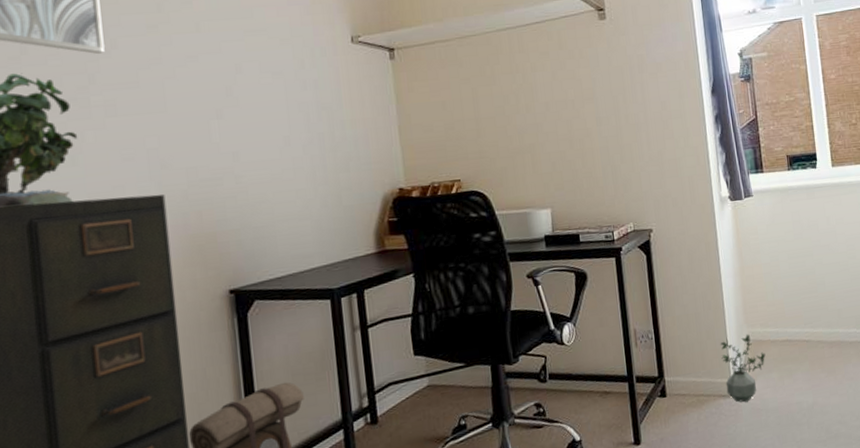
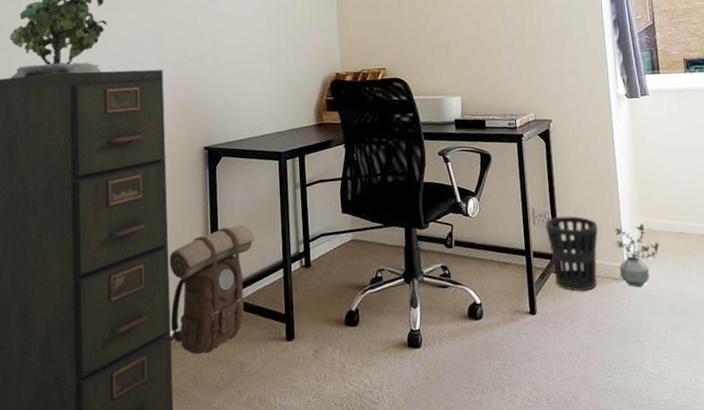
wastebasket: none [648,332,705,414] -> present [545,215,598,291]

